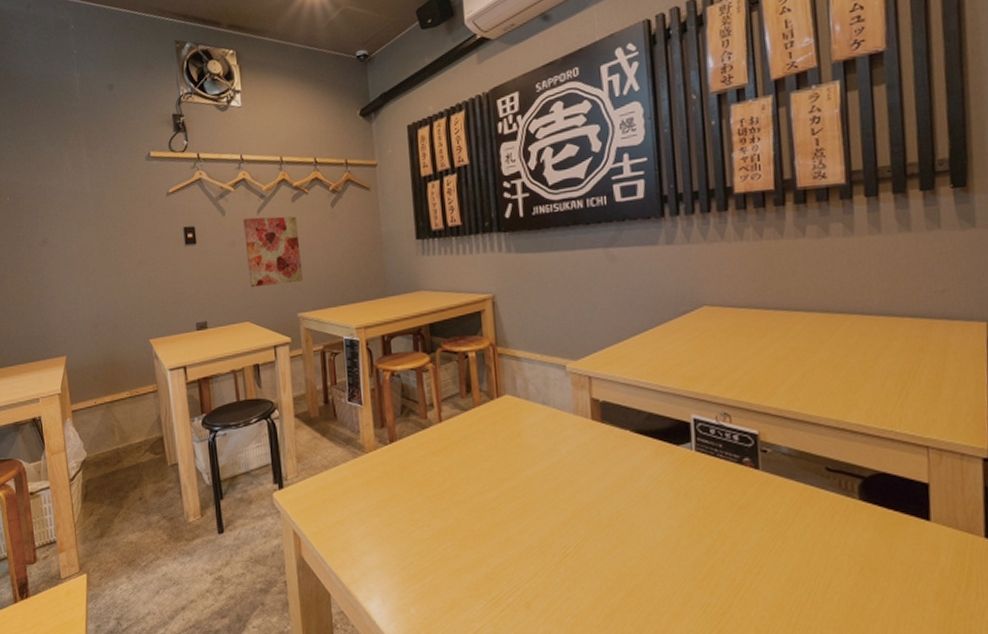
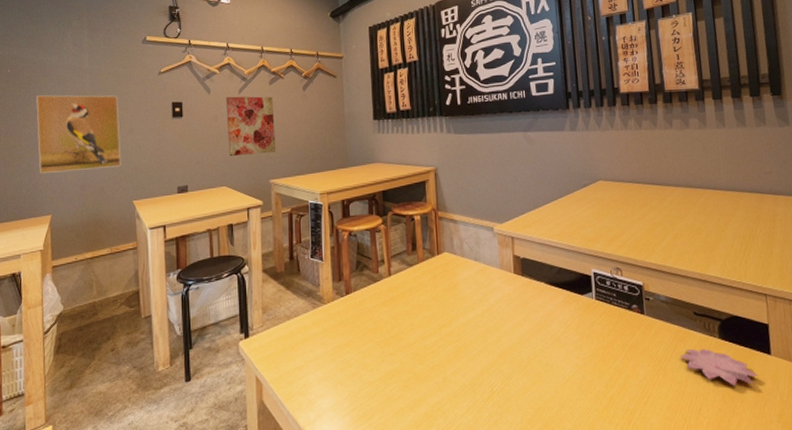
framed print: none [39,221,134,312] -> present [36,95,121,174]
flower: none [805,512,911,556] -> present [680,349,758,386]

